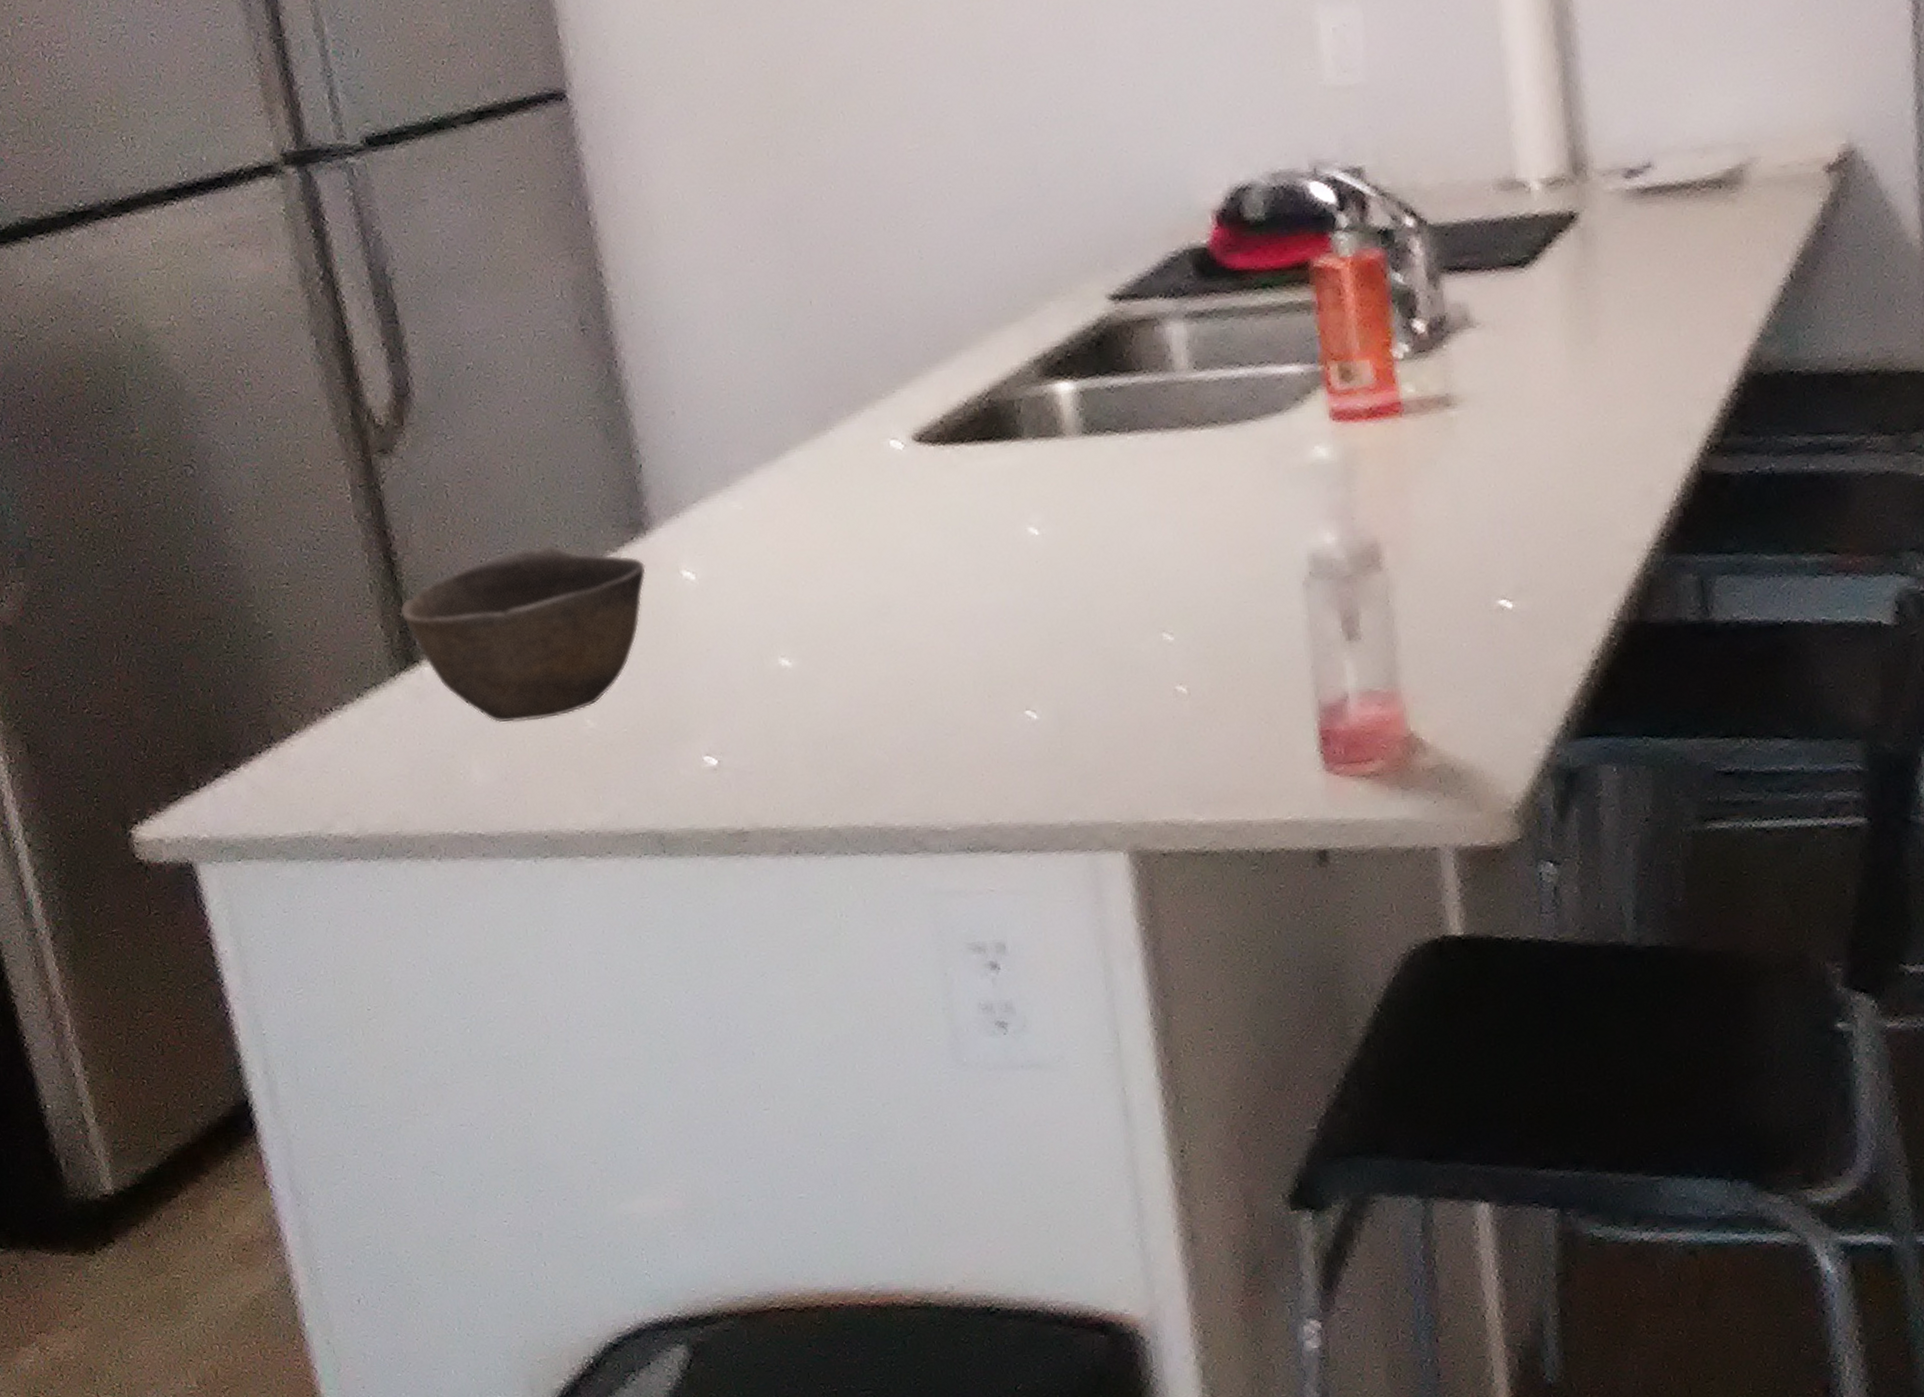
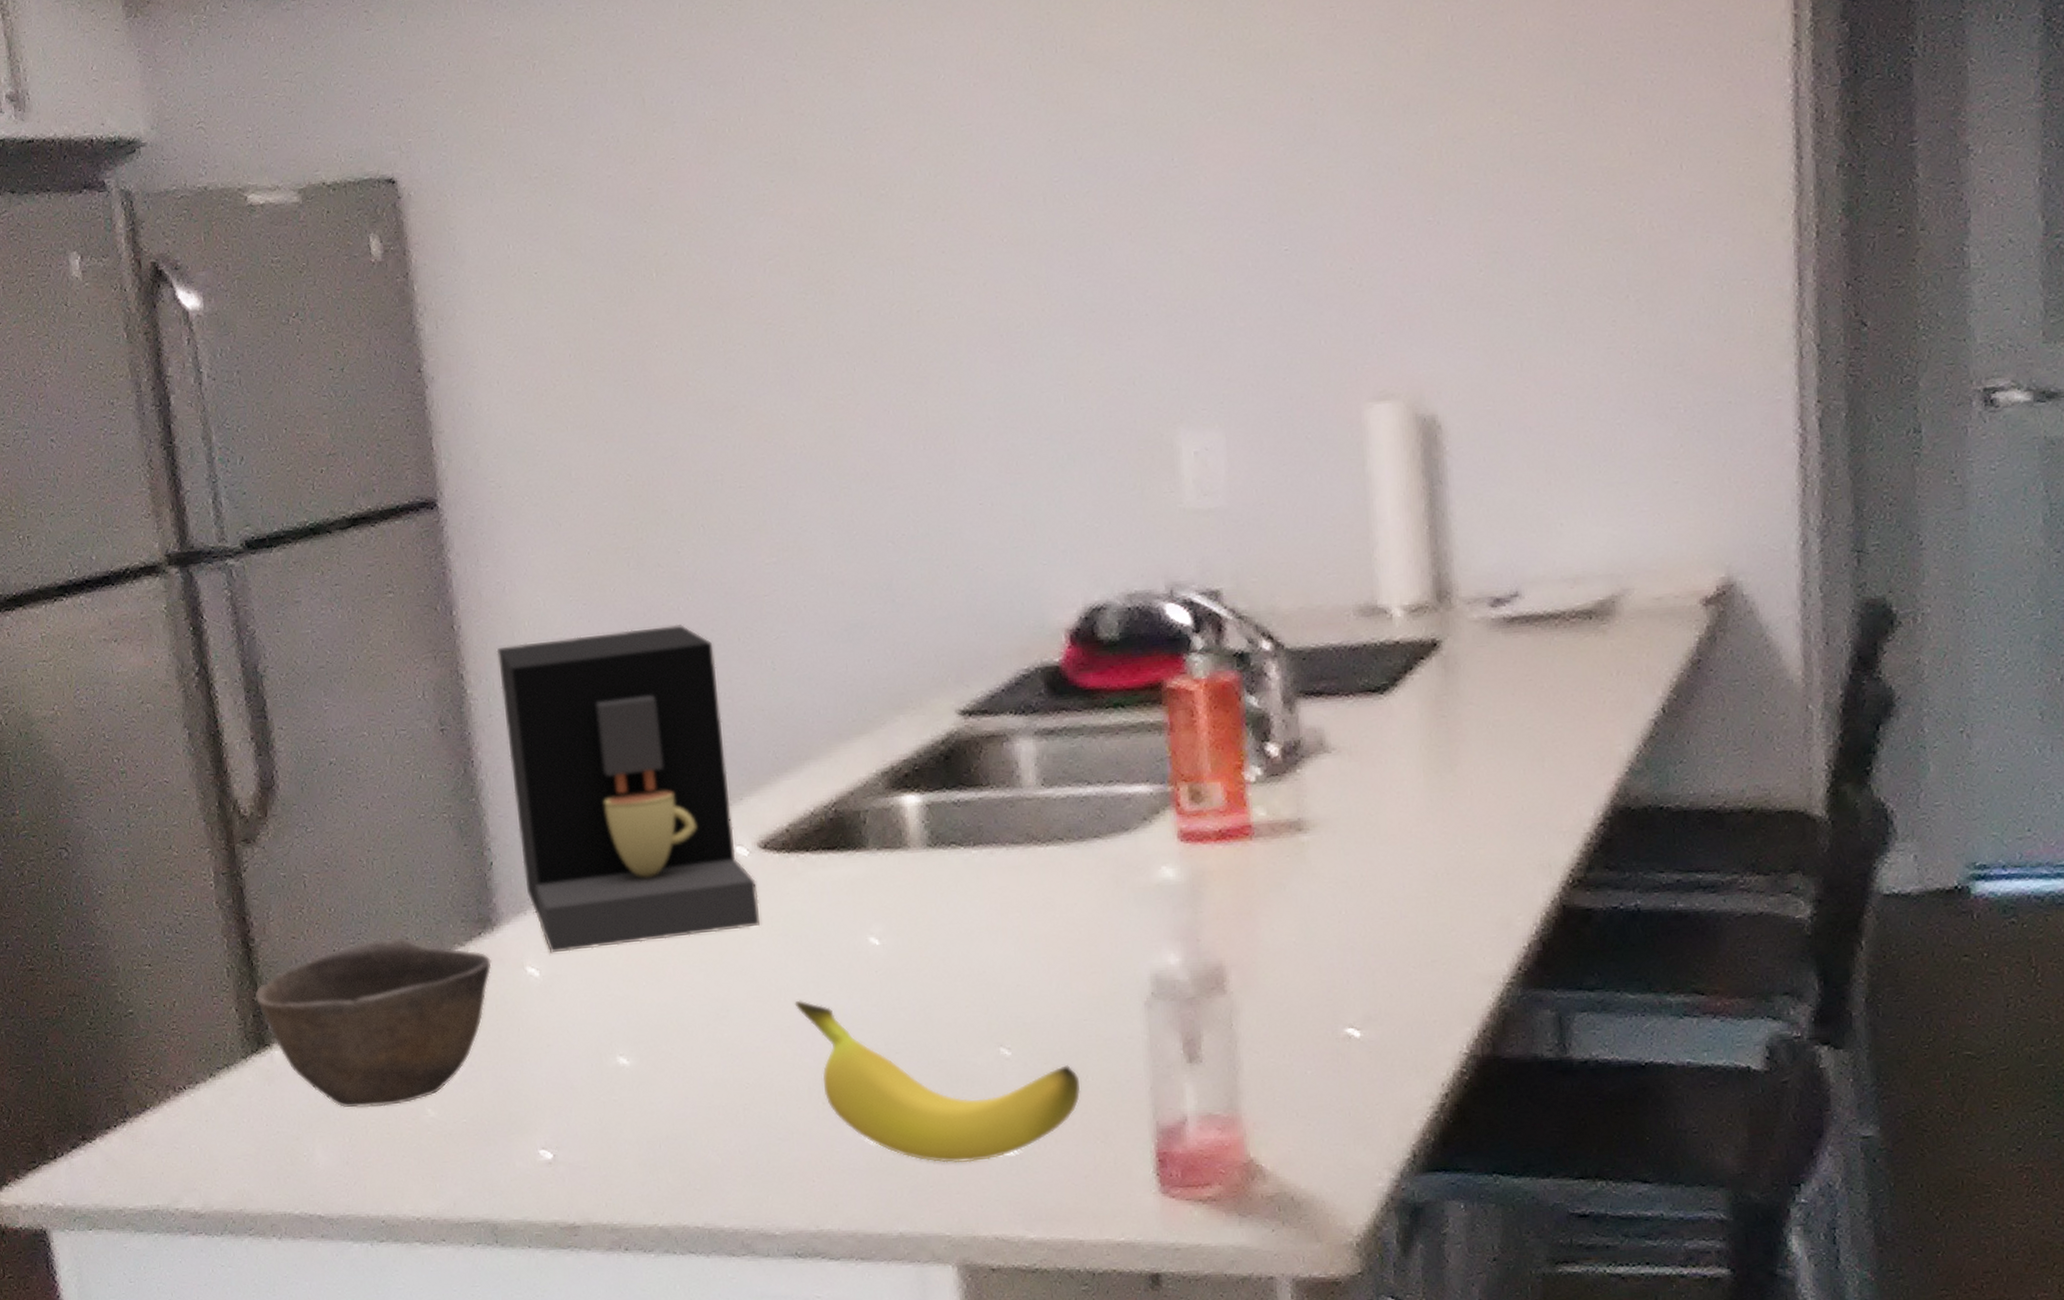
coffee maker: none [635,214,918,556] -> present [496,624,760,953]
banana: none [956,593,1244,751] -> present [794,1000,1081,1163]

